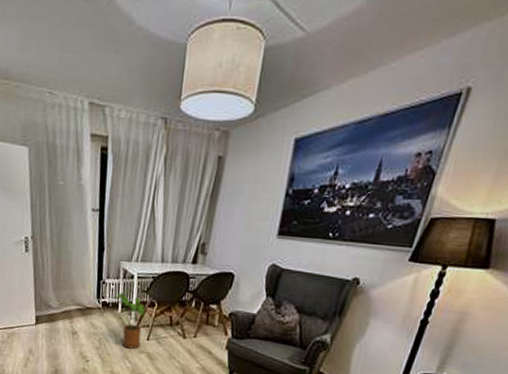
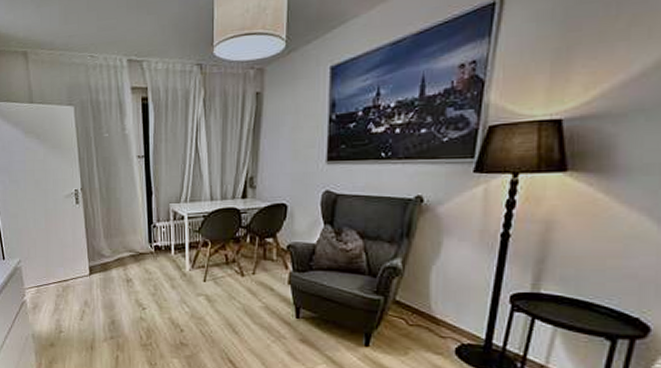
house plant: present [112,288,145,349] -> none [164,230,199,292]

